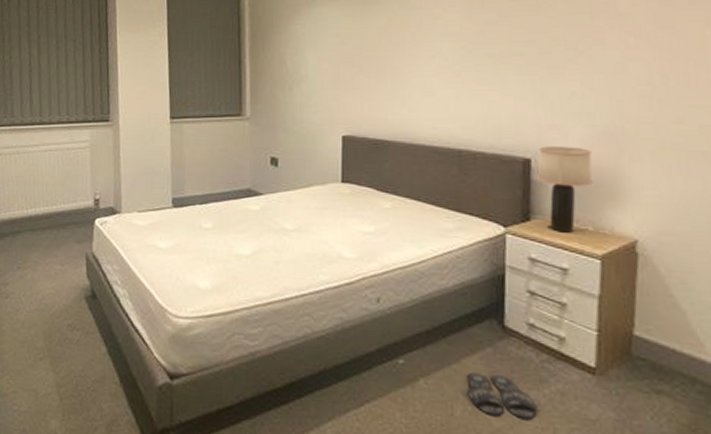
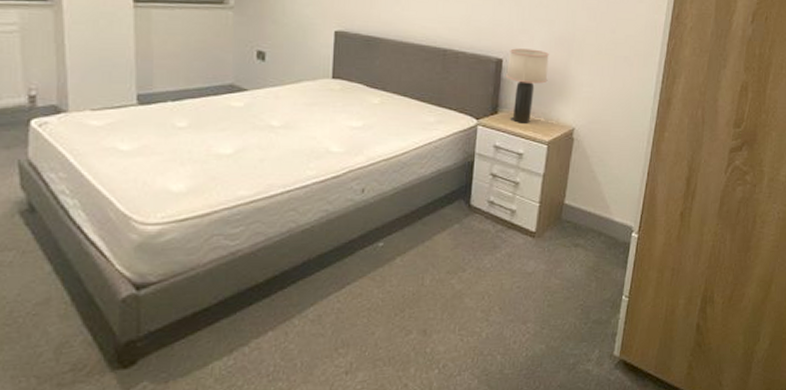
slippers: present [465,371,537,421] -> none [435,245,490,282]

